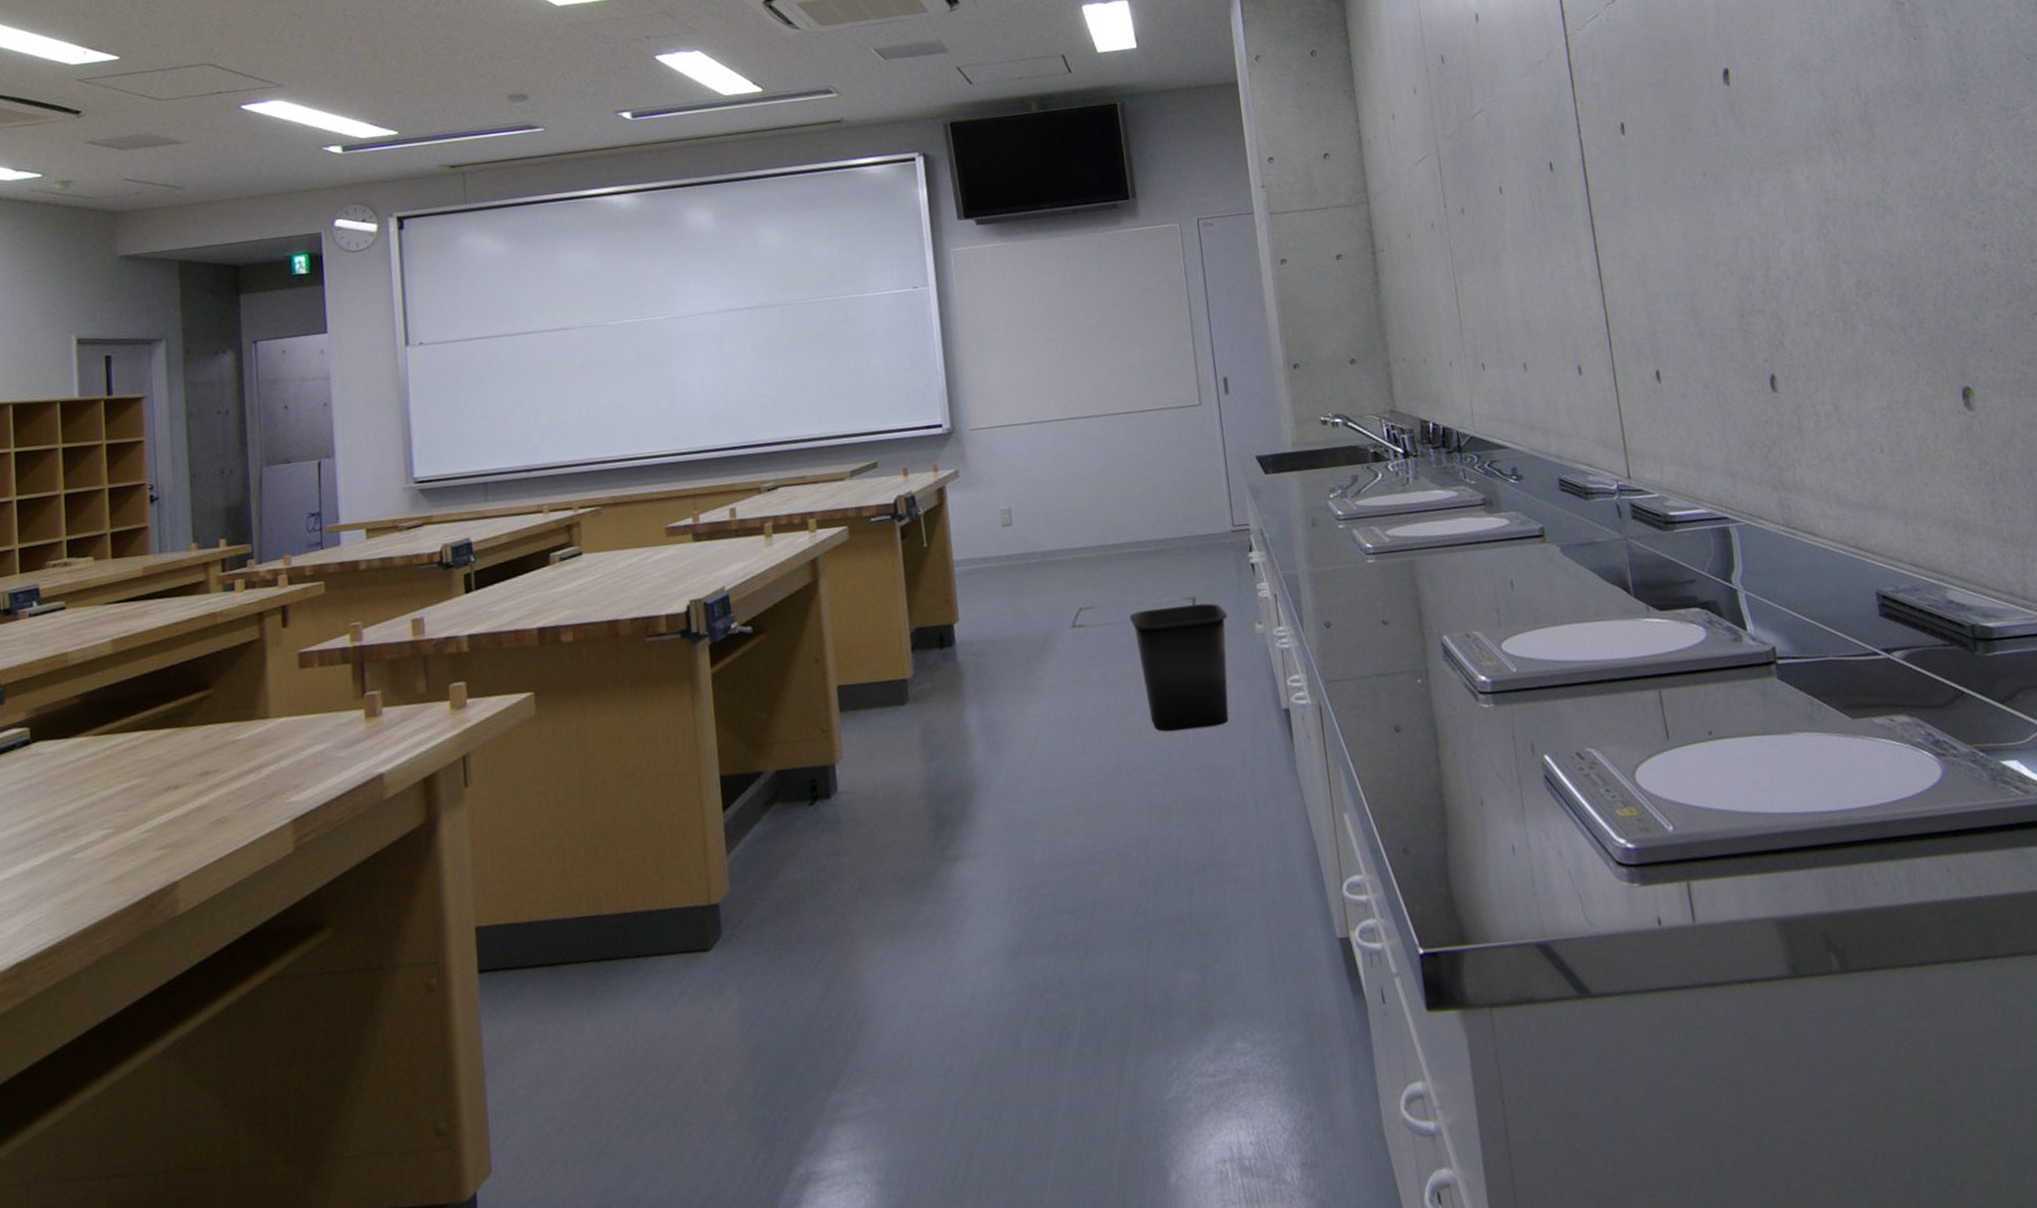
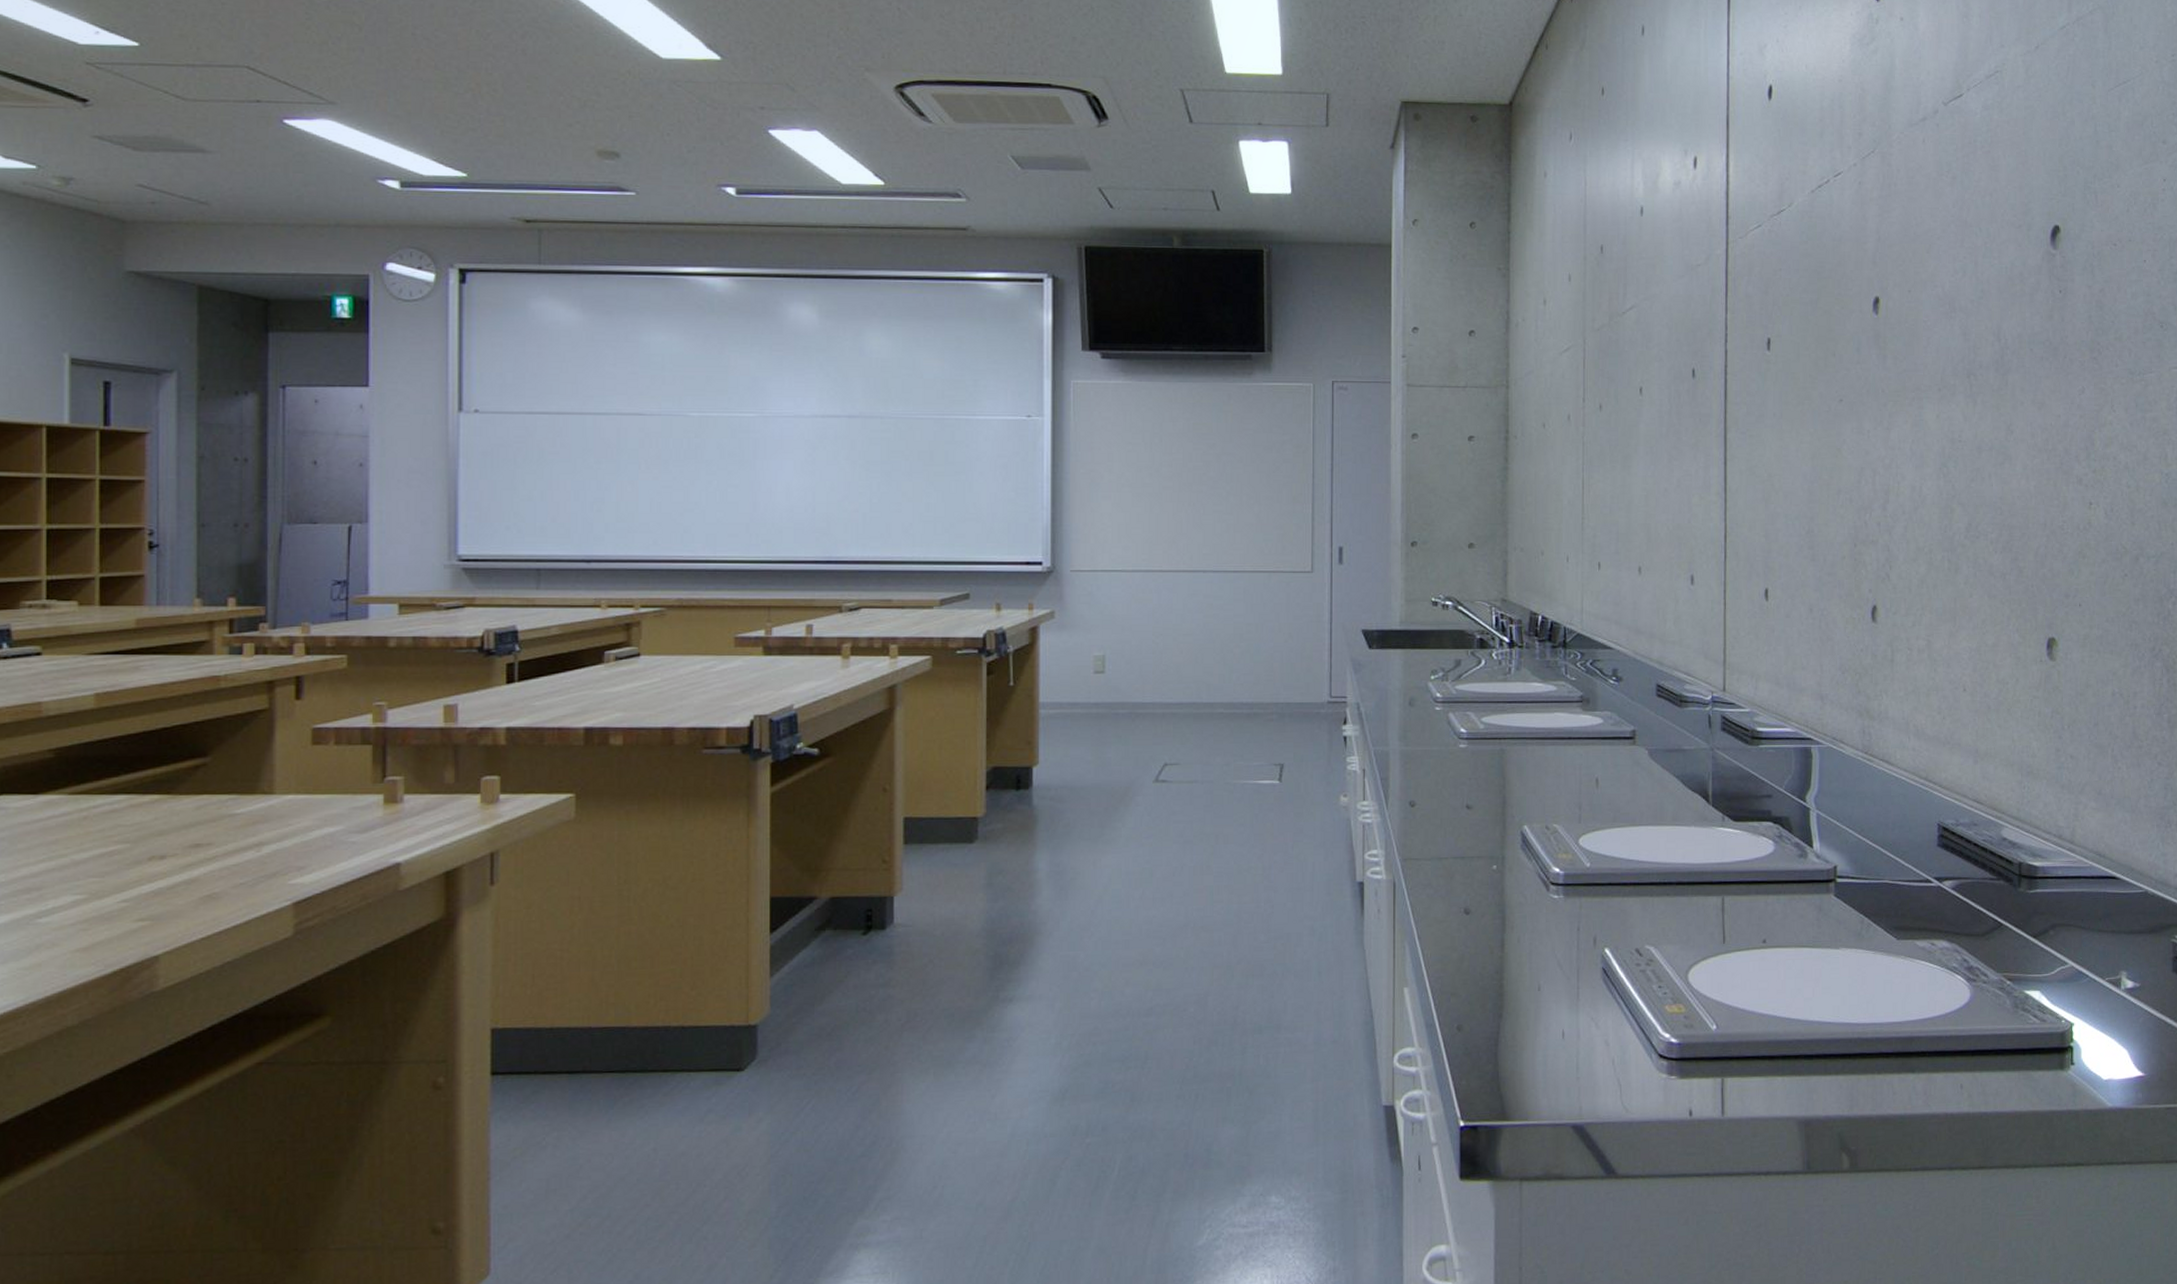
waste bin: present [1129,603,1229,732] -> none [1215,771,1313,893]

